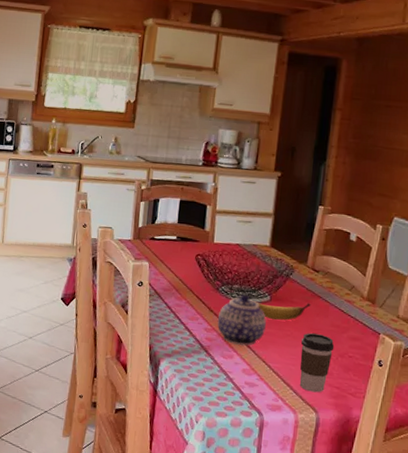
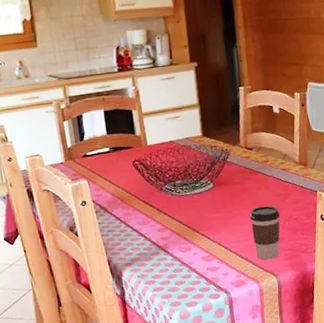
teapot: present [217,294,266,346] -> none [168,187,215,237]
banana: present [253,301,311,321] -> none [198,180,252,205]

